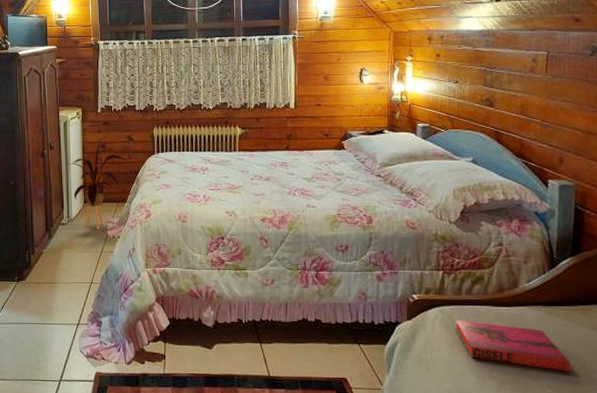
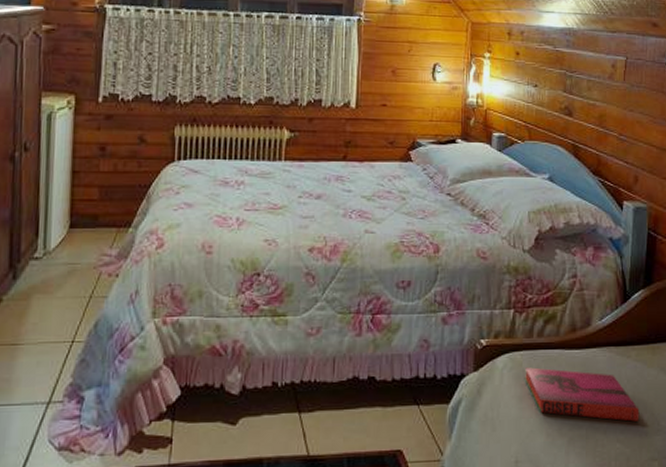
house plant: present [65,137,127,230] -> none [45,136,136,266]

